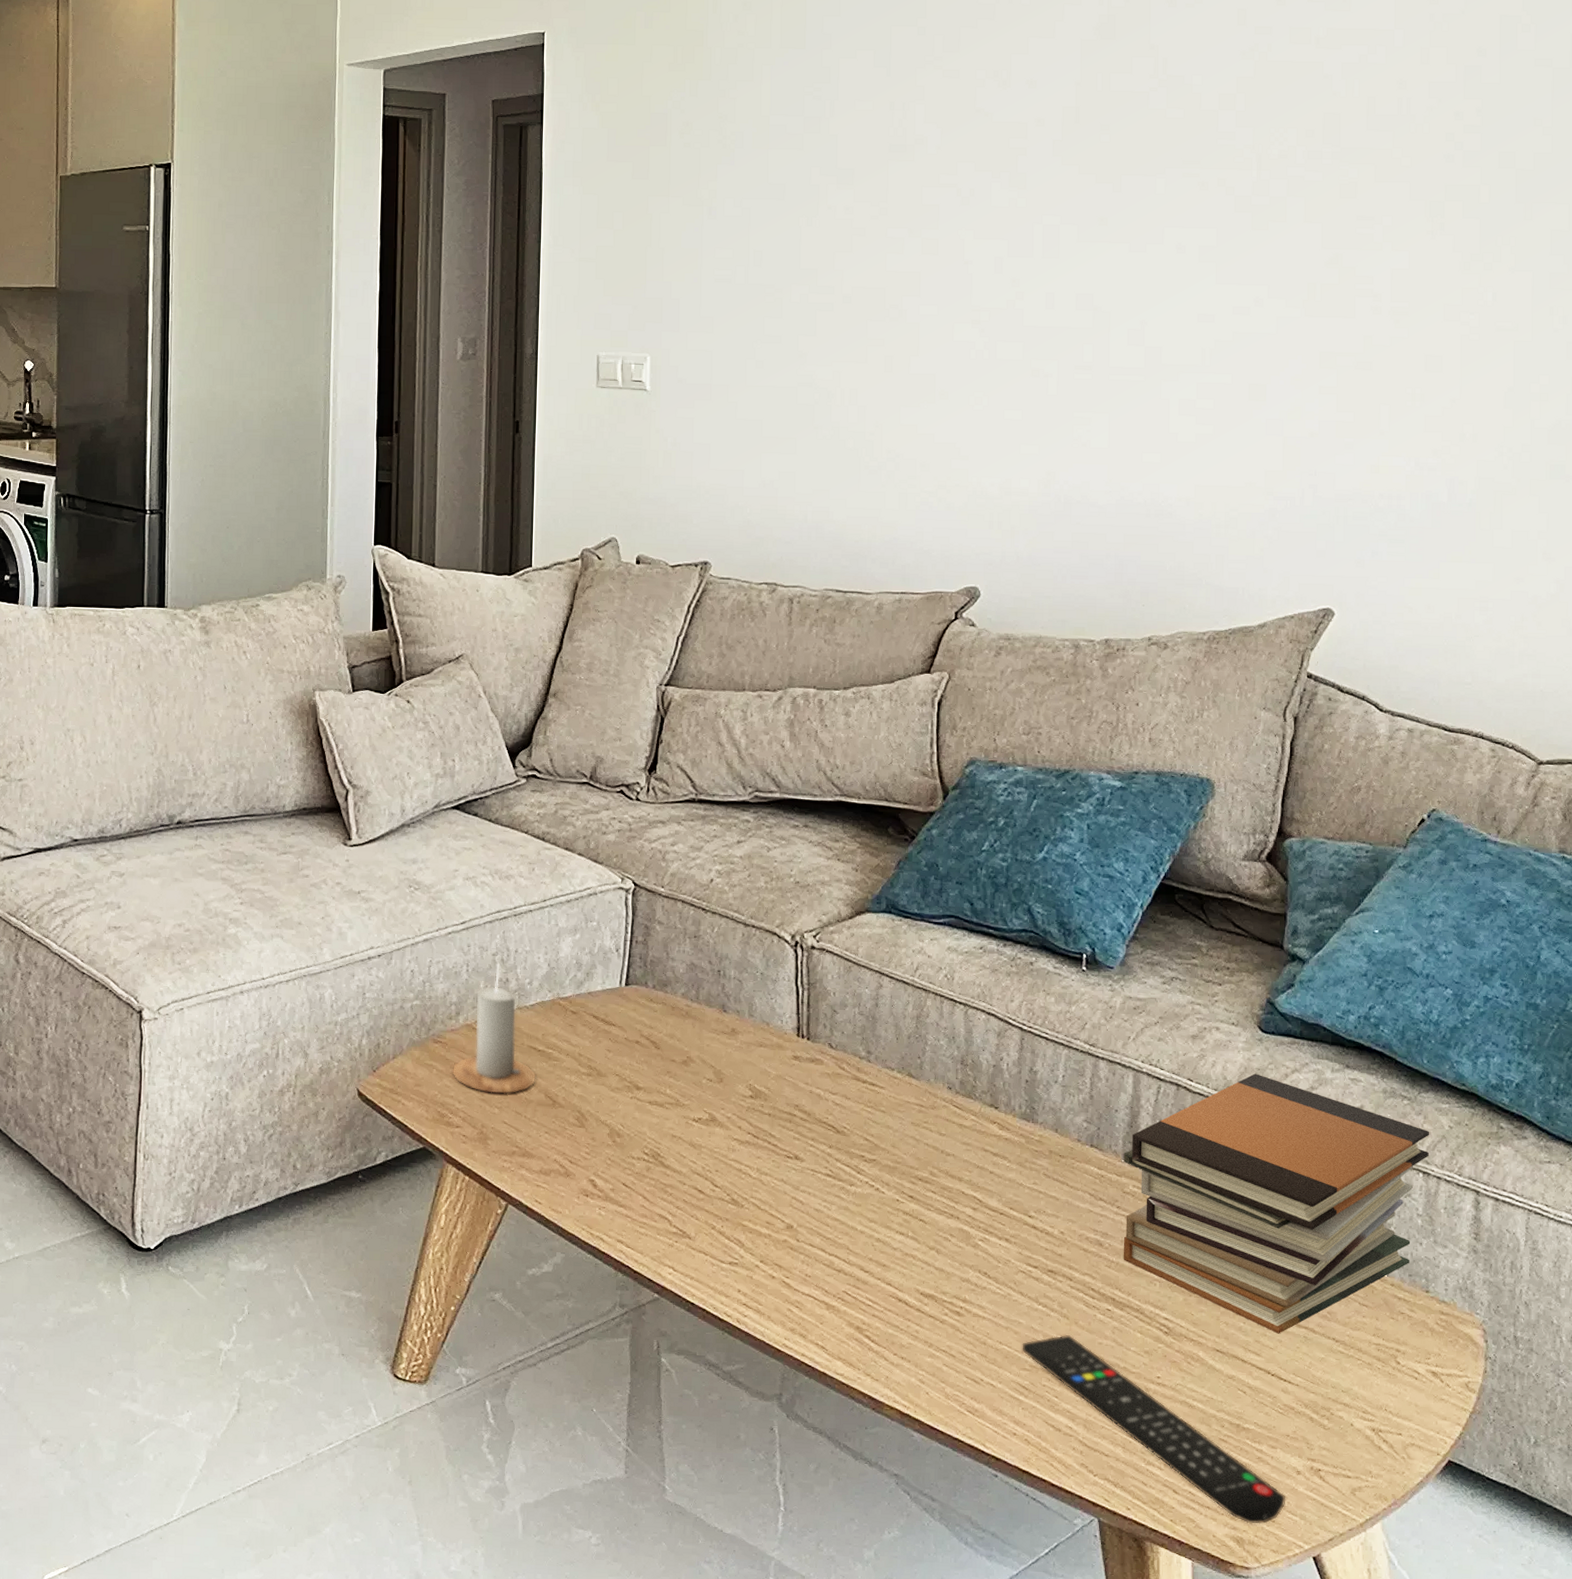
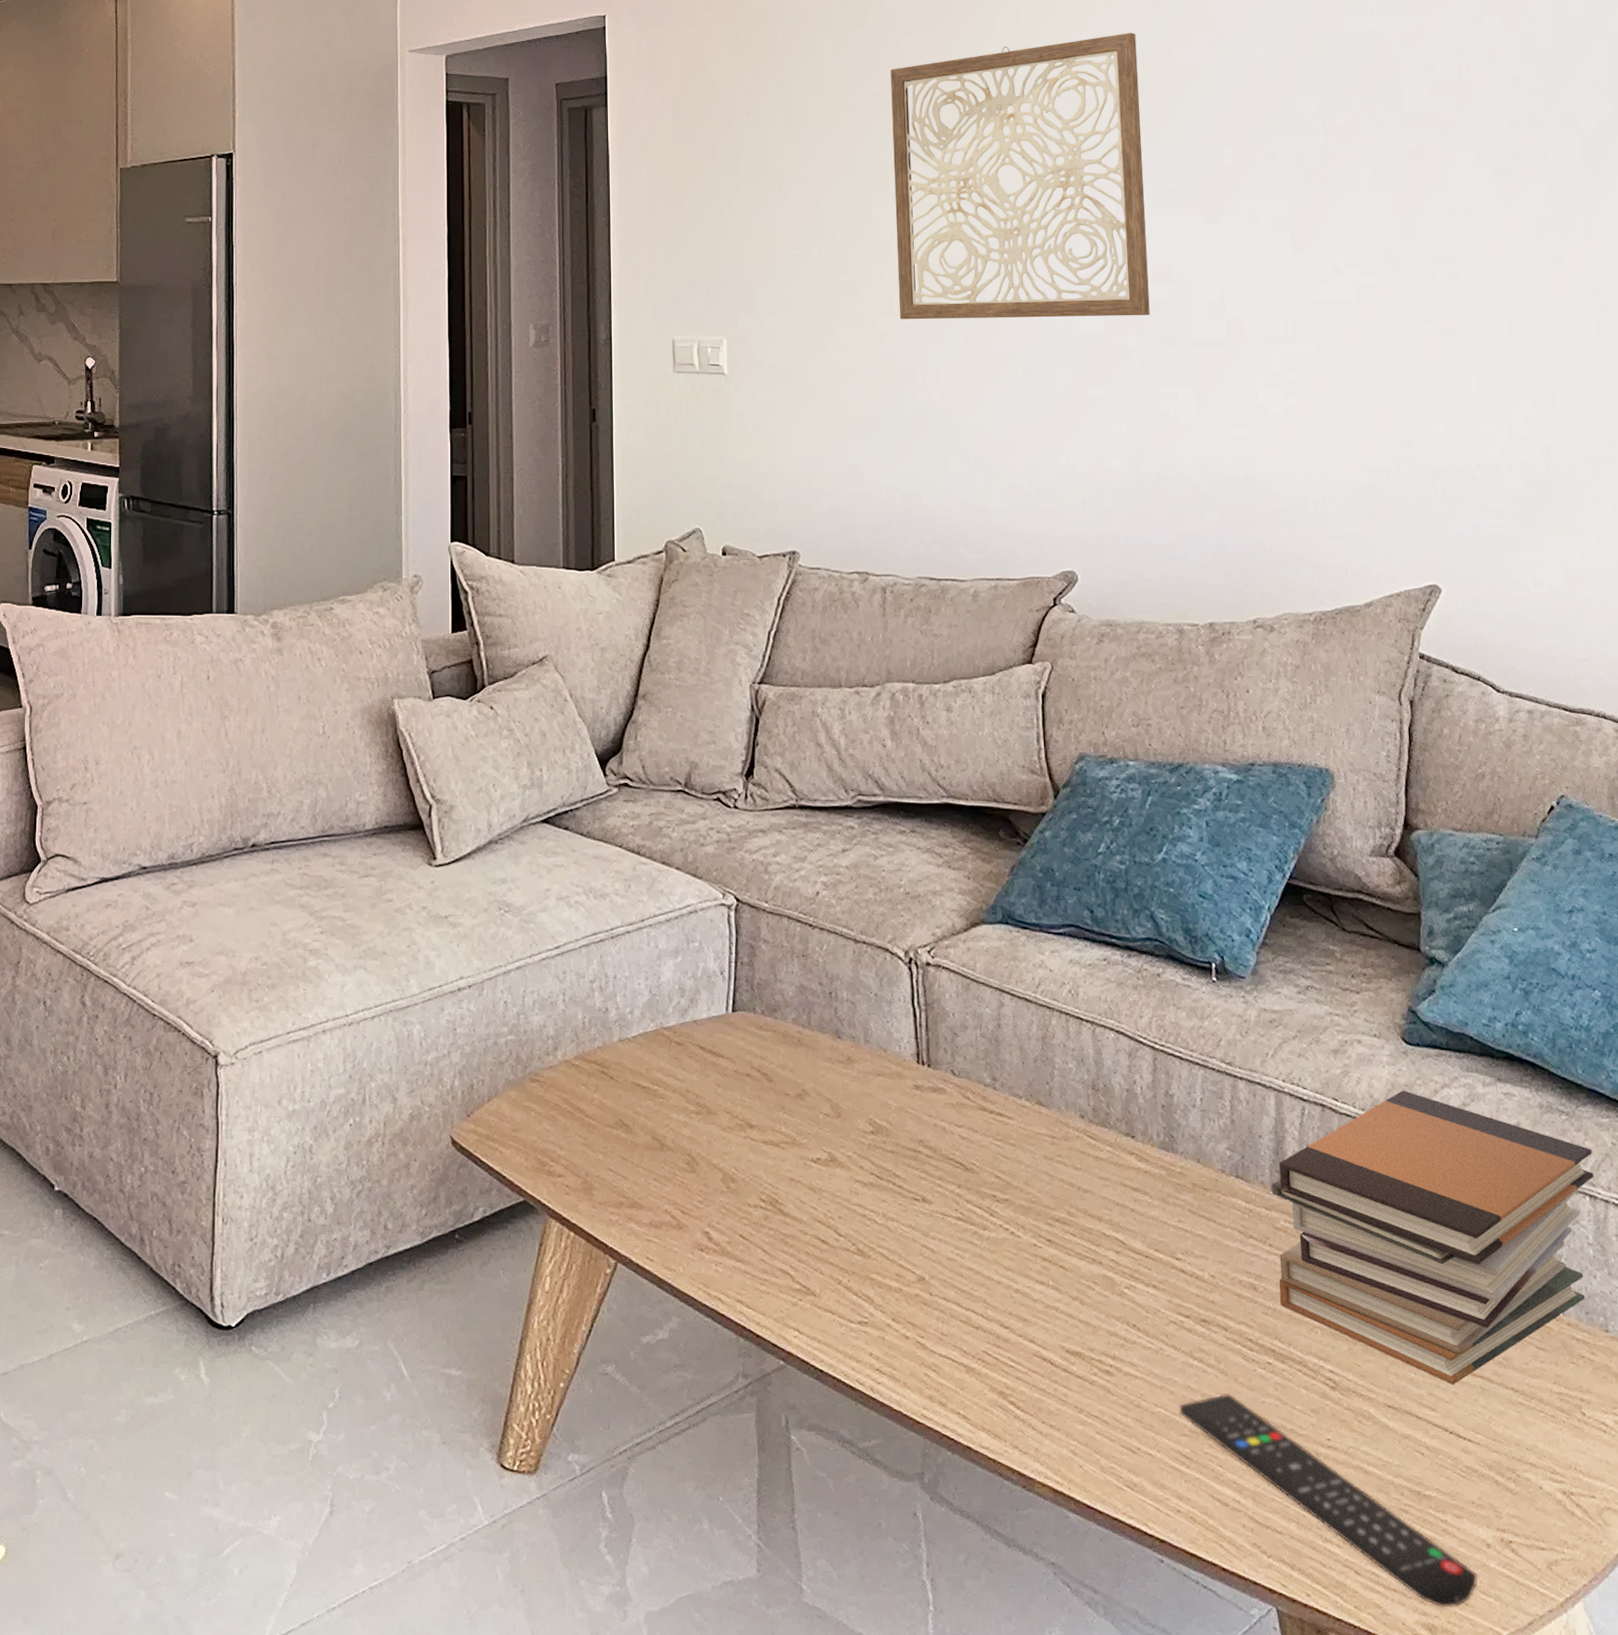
candle: present [452,962,536,1094] -> none [551,990,642,1137]
wall art: none [821,60,1076,343] -> present [890,33,1150,320]

